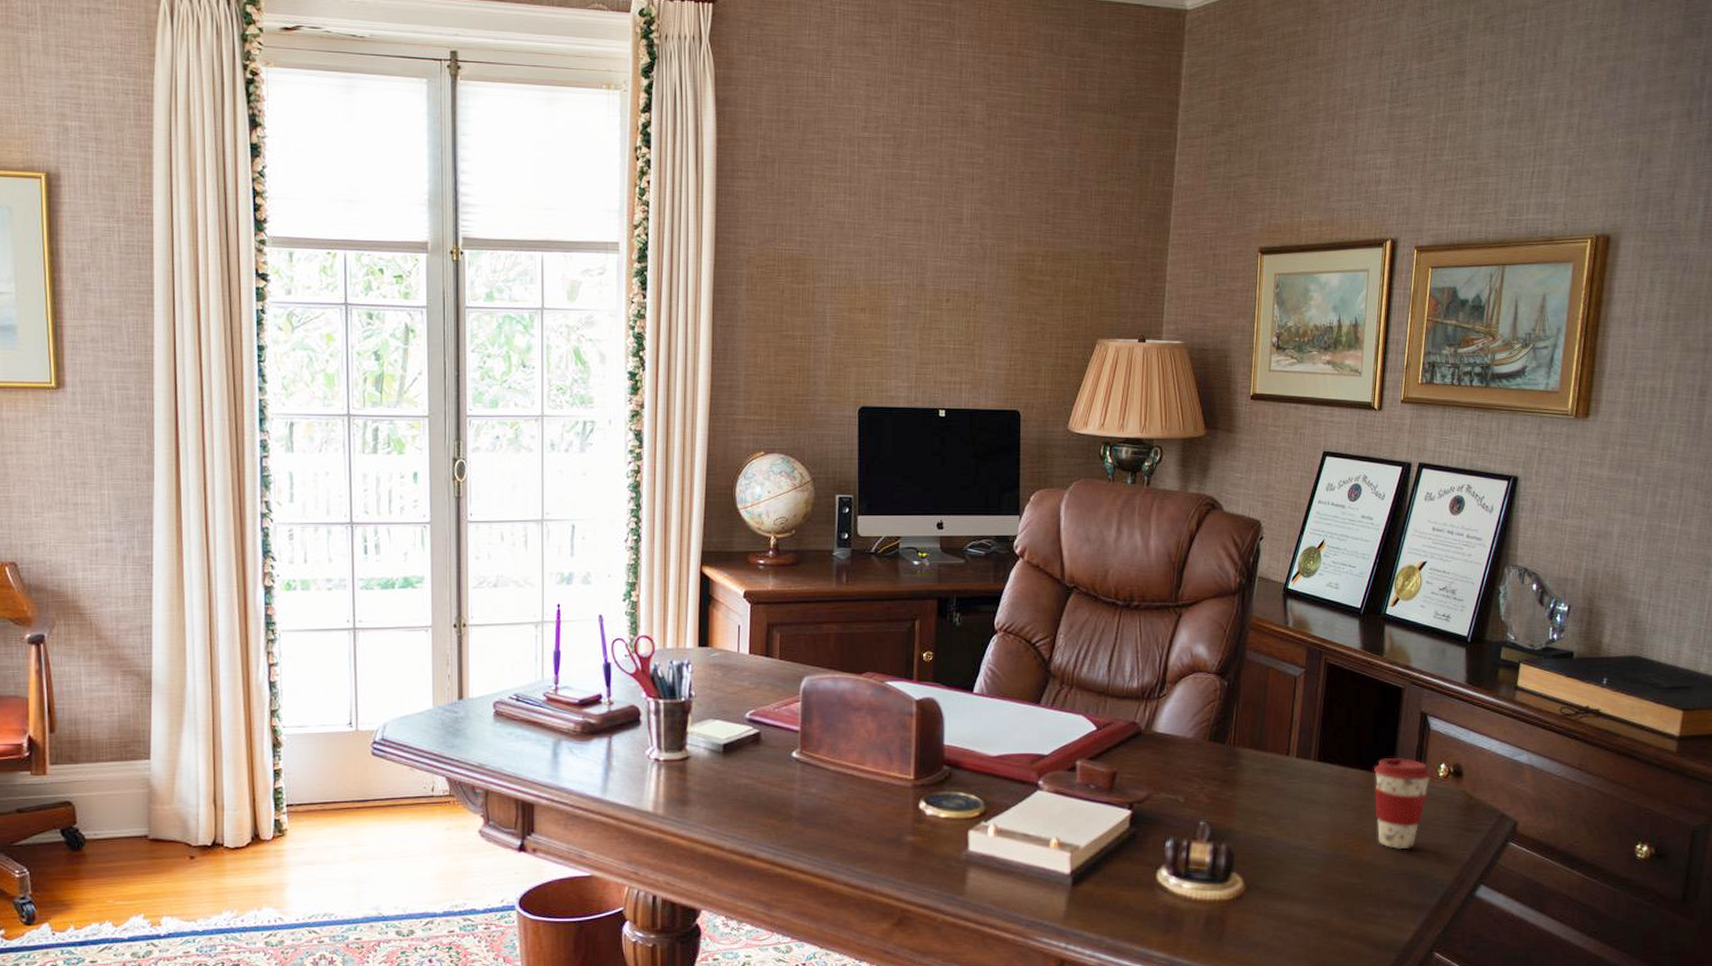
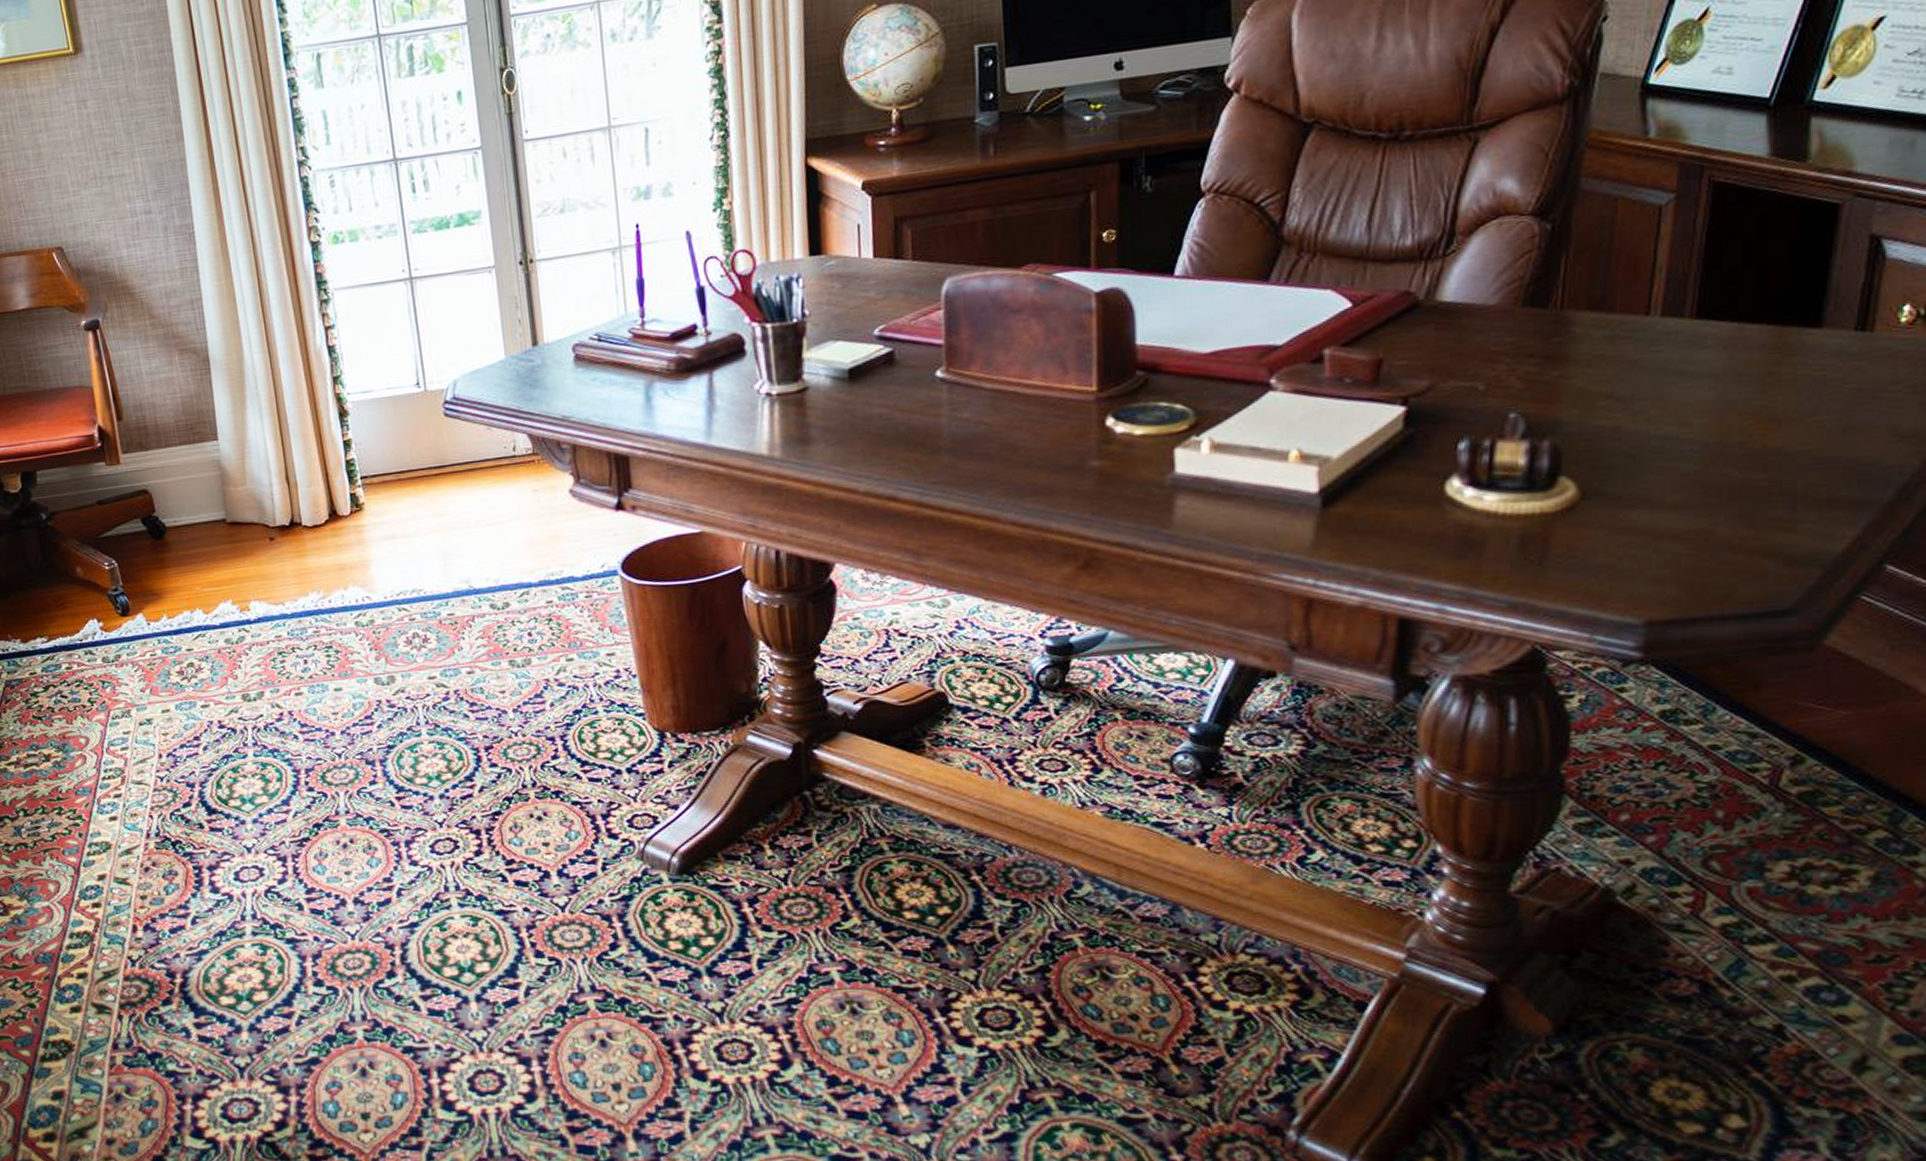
coffee cup: present [1374,758,1433,850] -> none [1789,302,1890,429]

